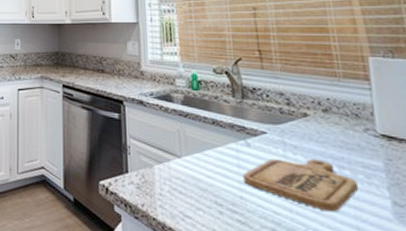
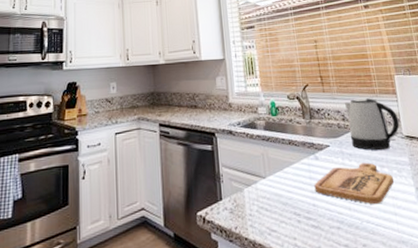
kettle: none [291,80,372,148] -> present [345,97,400,151]

